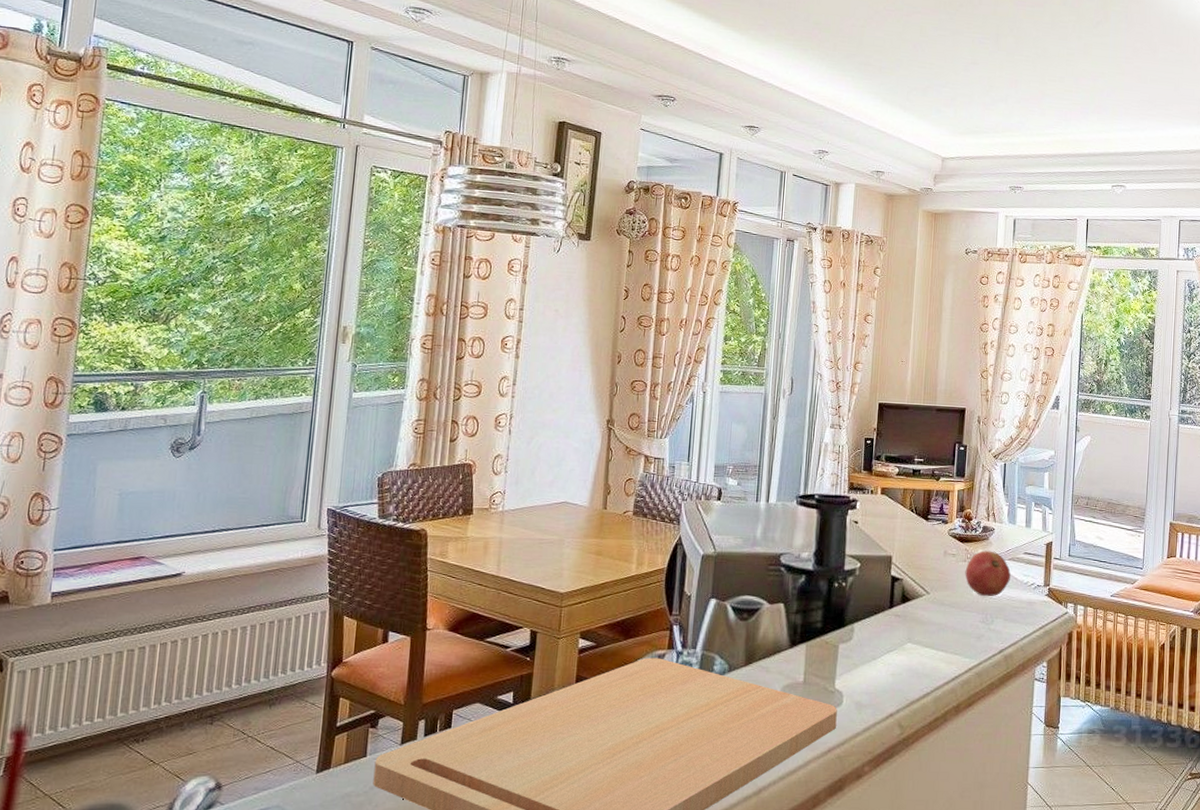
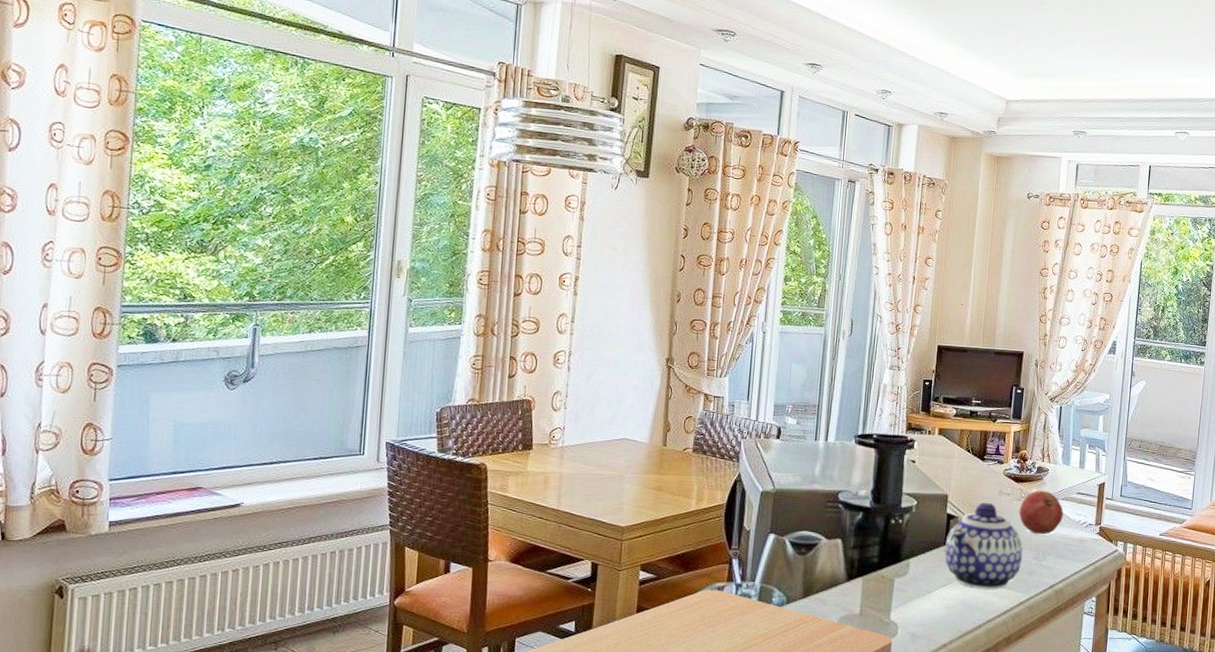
teapot: none [889,564,970,655] -> present [944,503,1023,590]

